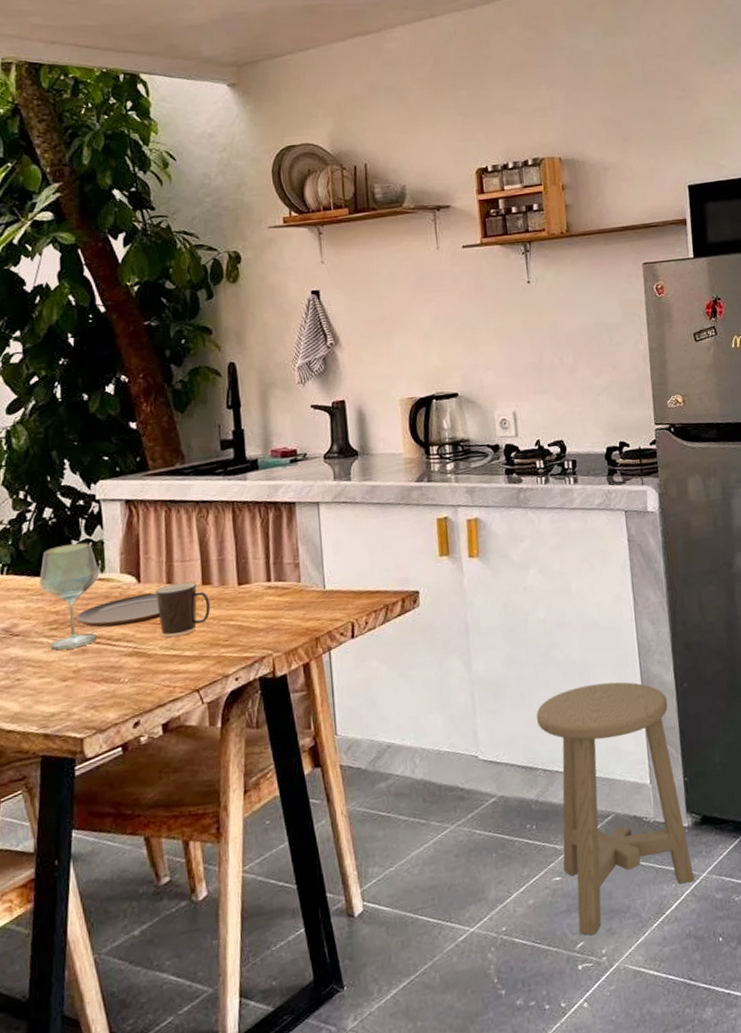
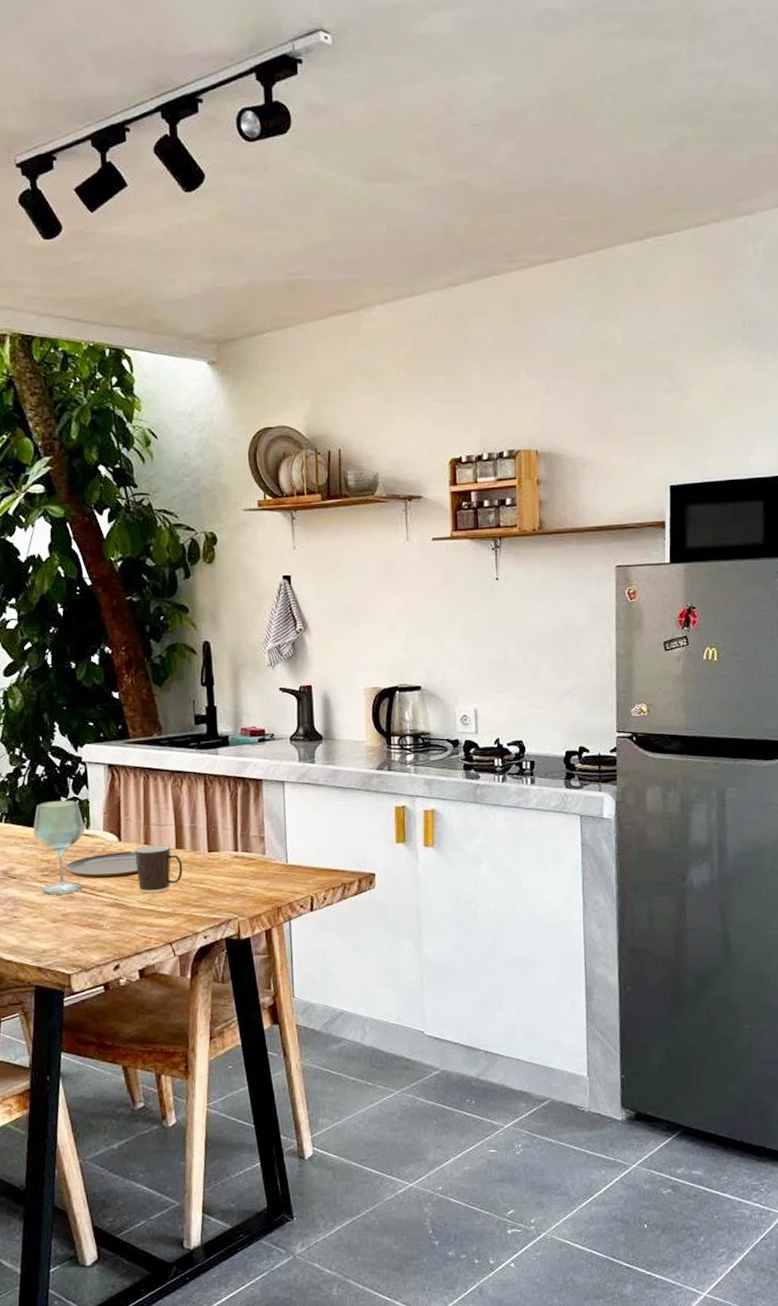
stool: present [536,682,694,936] -> none [481,978,624,1206]

